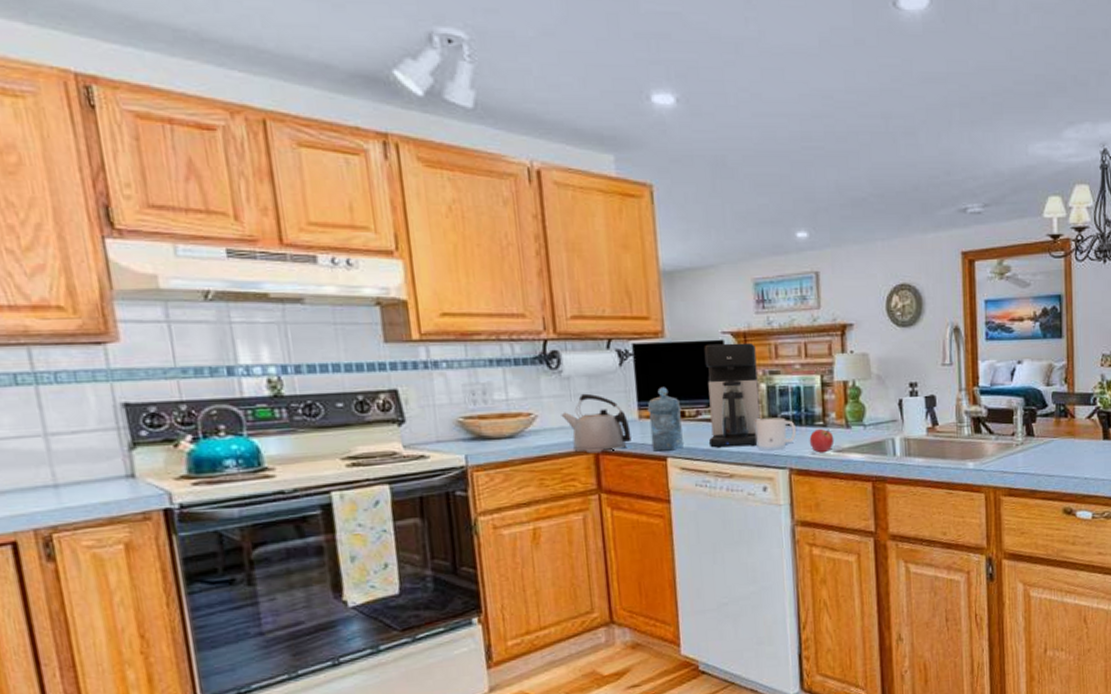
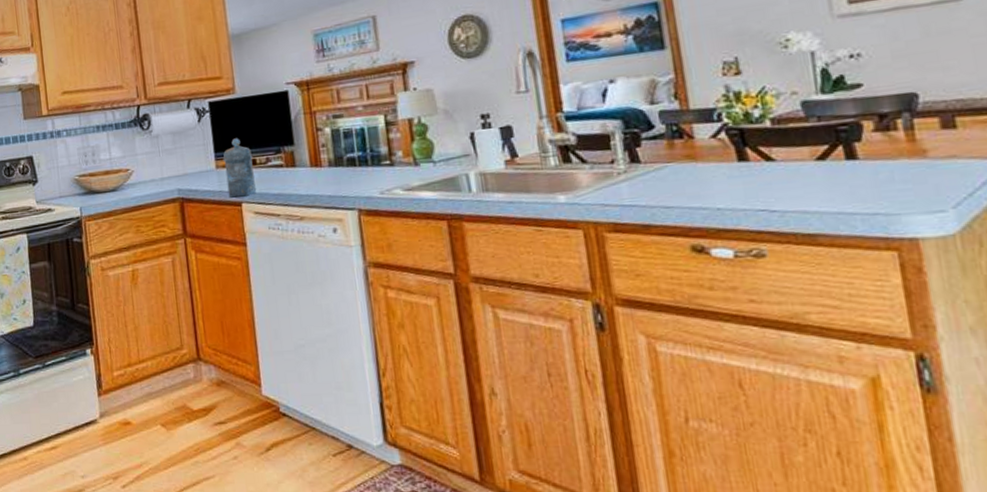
kettle: present [561,393,632,454] -> none [152,148,211,202]
coffee maker: present [704,342,761,449] -> none [270,90,327,193]
mug: present [753,417,796,451] -> none [320,159,363,193]
fruit: present [809,429,835,453] -> none [376,168,403,193]

